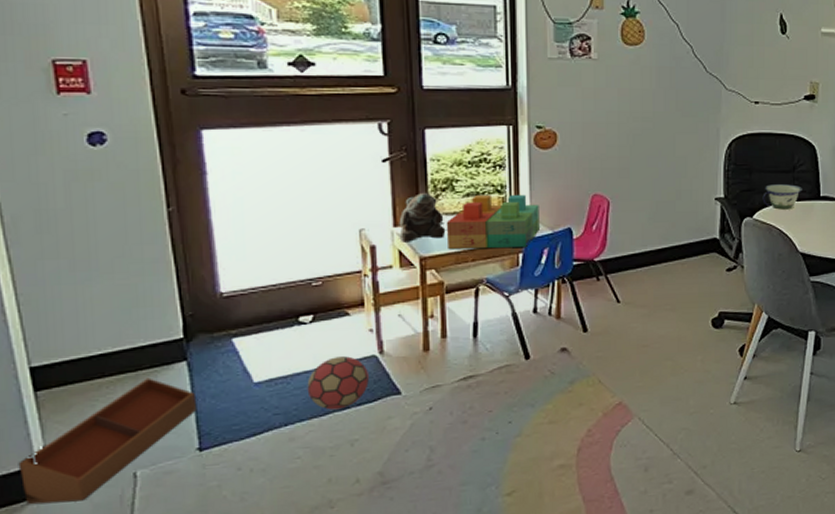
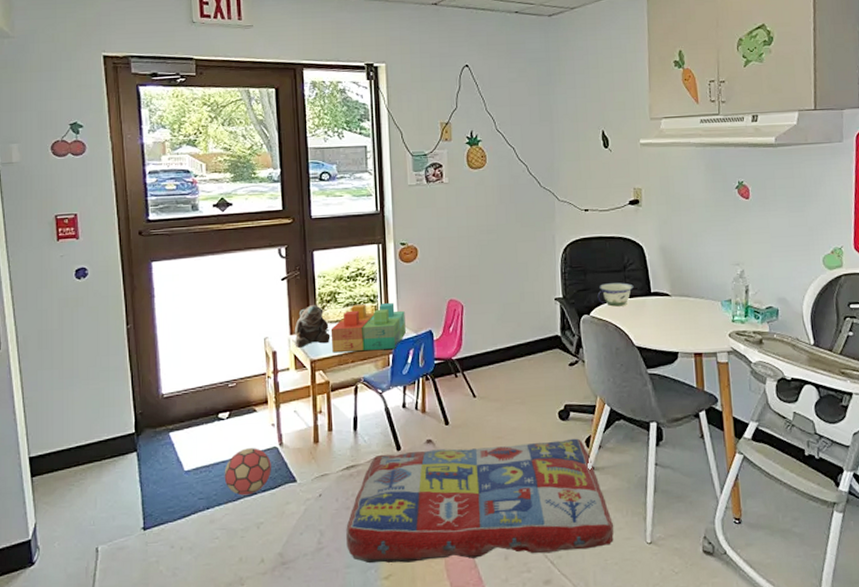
storage bin: present [18,377,197,505] -> none [17,466,143,573]
play mat: none [462,347,764,481] -> present [346,438,614,565]

